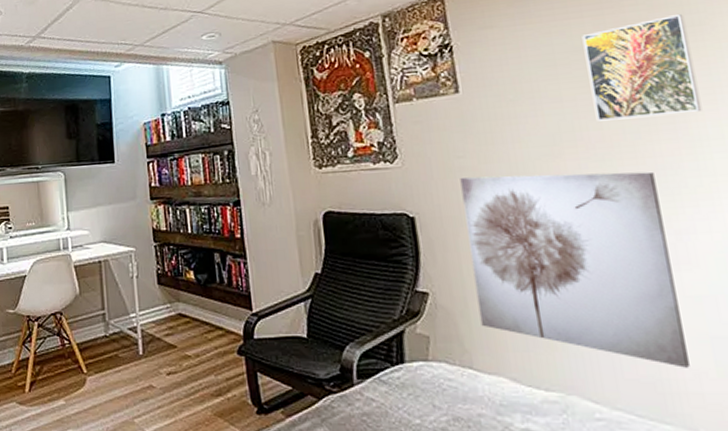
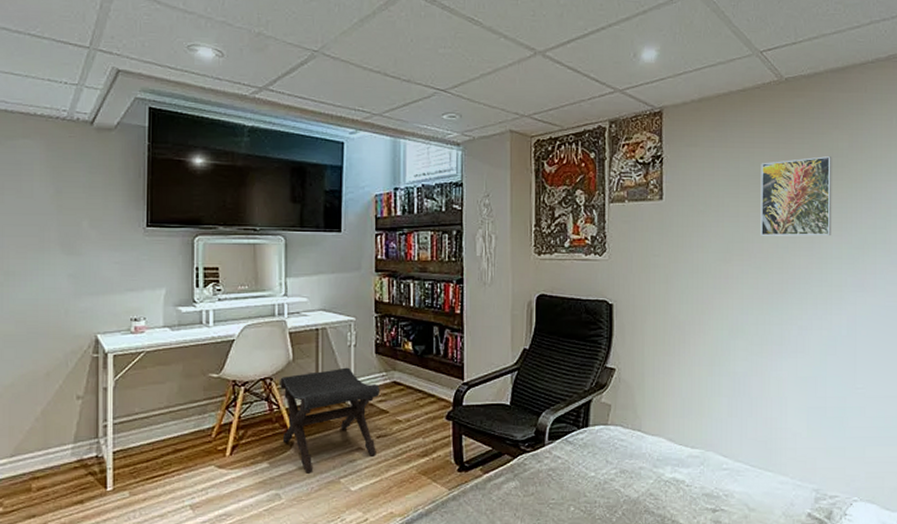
footstool: none [69,300,168,412] -> present [280,367,379,474]
wall art: present [460,171,690,368] -> none [652,272,792,430]

